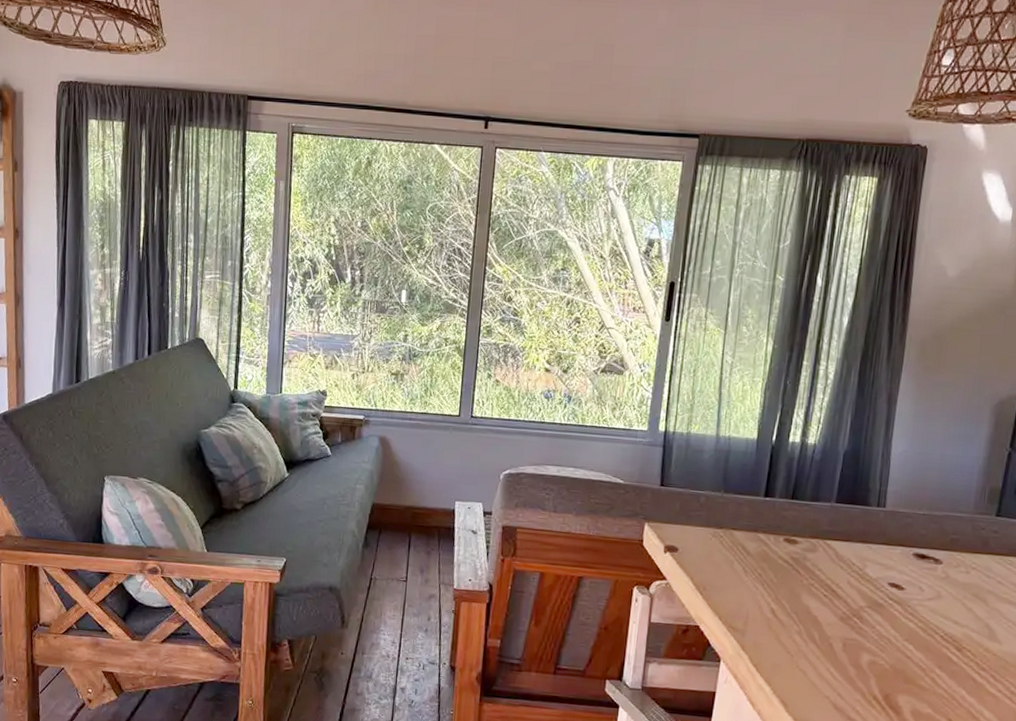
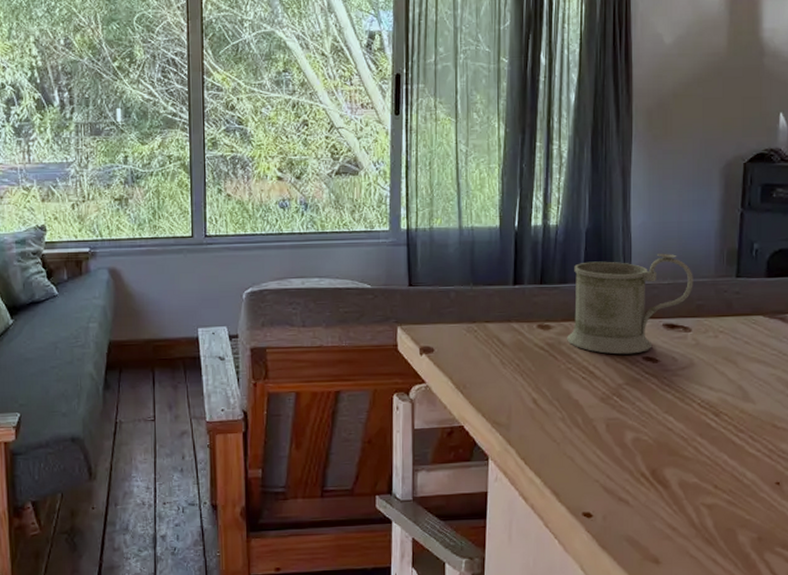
mug: none [812,483,951,579] -> present [567,253,693,355]

